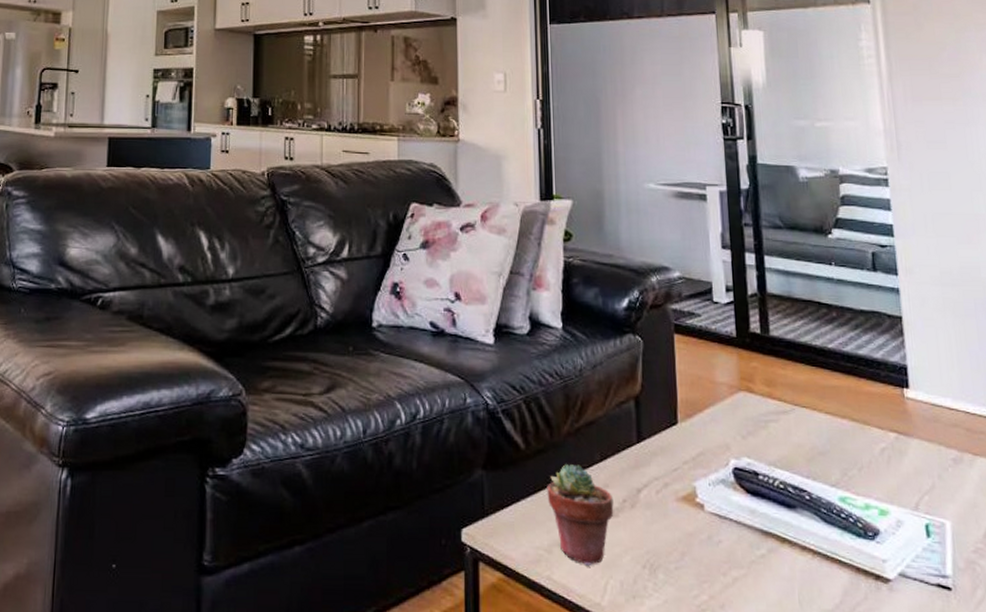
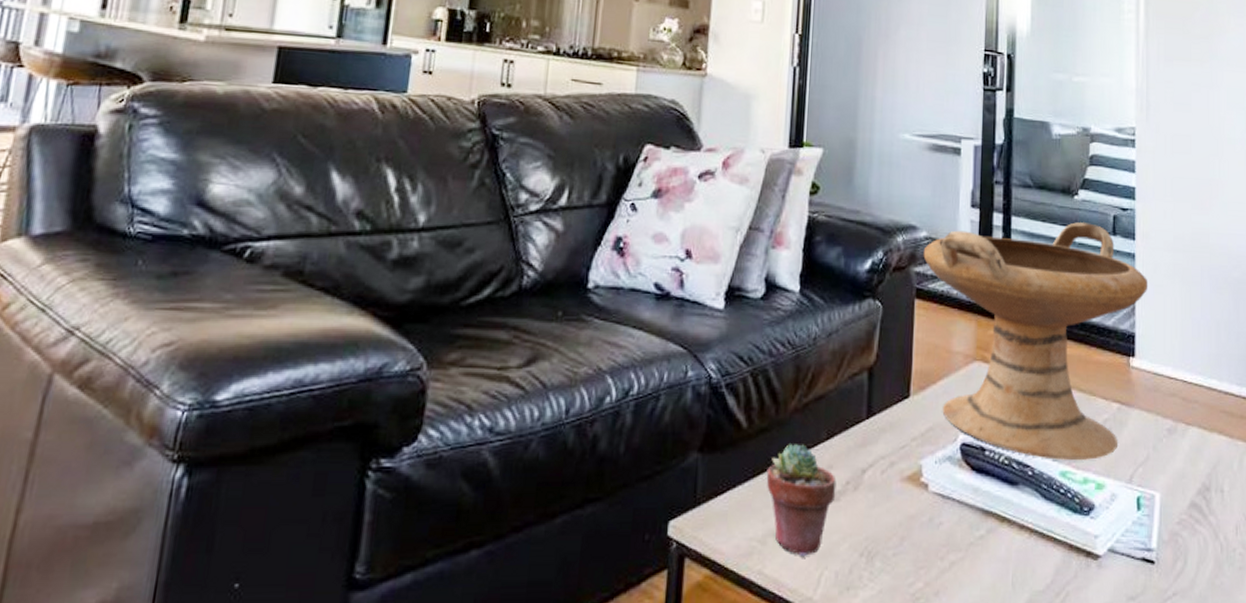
decorative bowl: none [678,260,917,487] -> present [923,222,1148,460]

